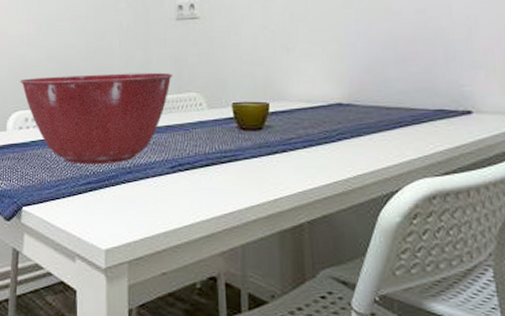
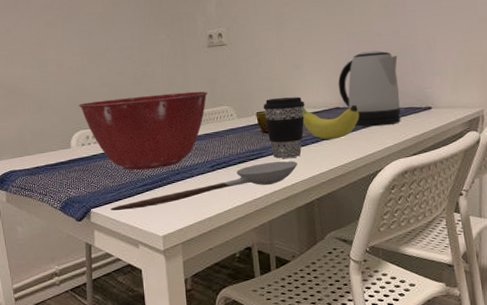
spoon: none [45,168,284,213] -> present [110,161,298,212]
coffee cup: none [241,86,297,165] -> present [263,97,305,159]
fruit: none [291,99,369,144] -> present [302,104,359,140]
kettle: none [341,33,428,132] -> present [338,50,401,127]

